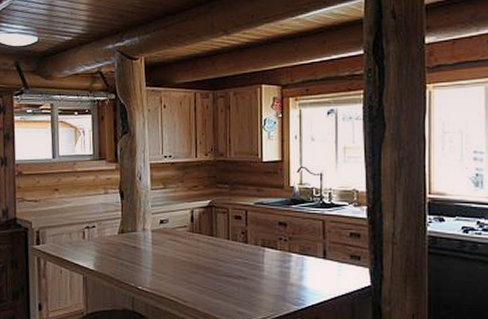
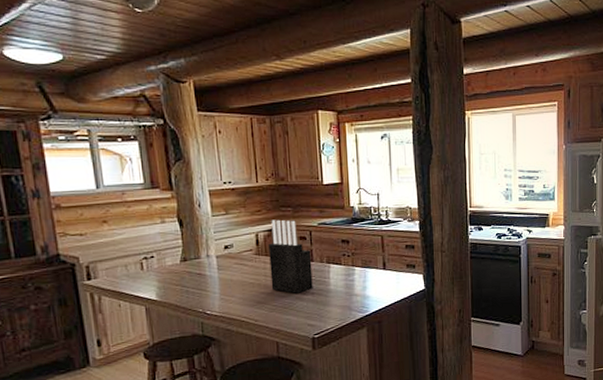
knife block: none [203,196,246,277] -> present [268,219,313,294]

